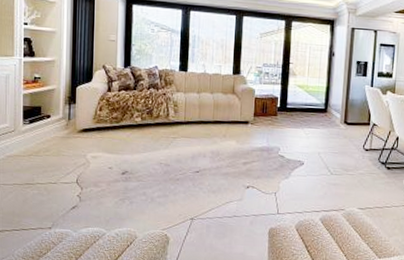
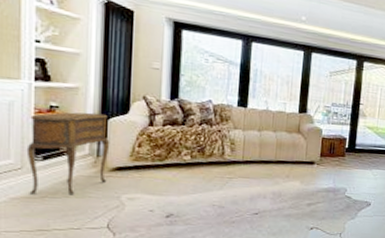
side table: none [18,81,78,154] -> present [26,112,110,195]

